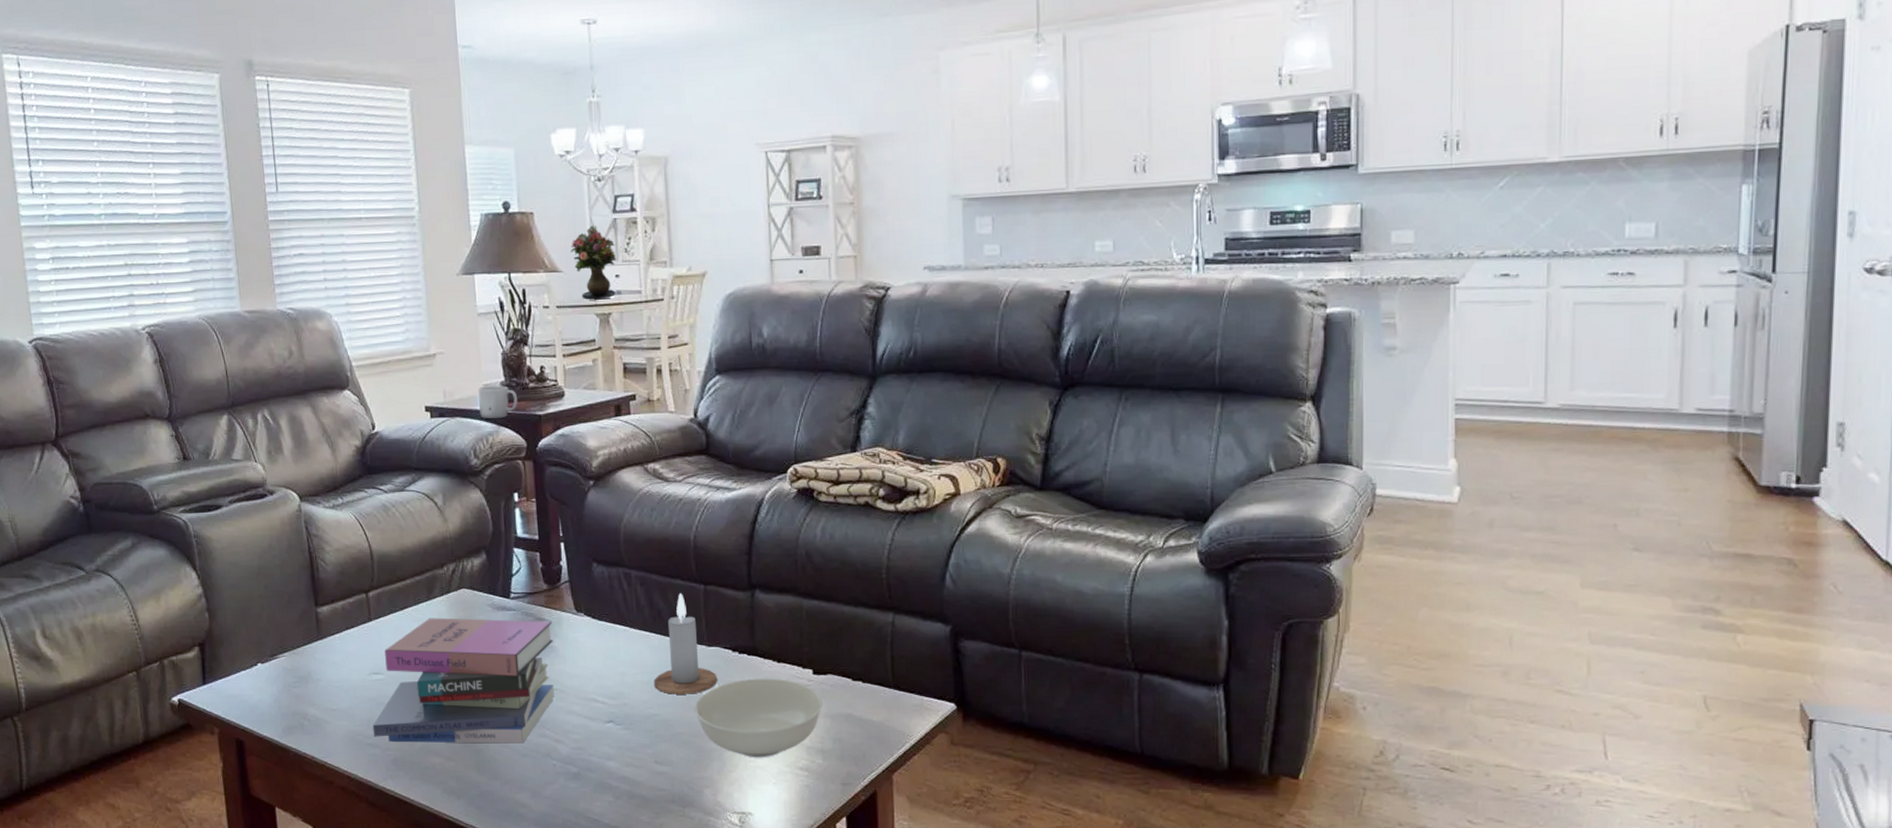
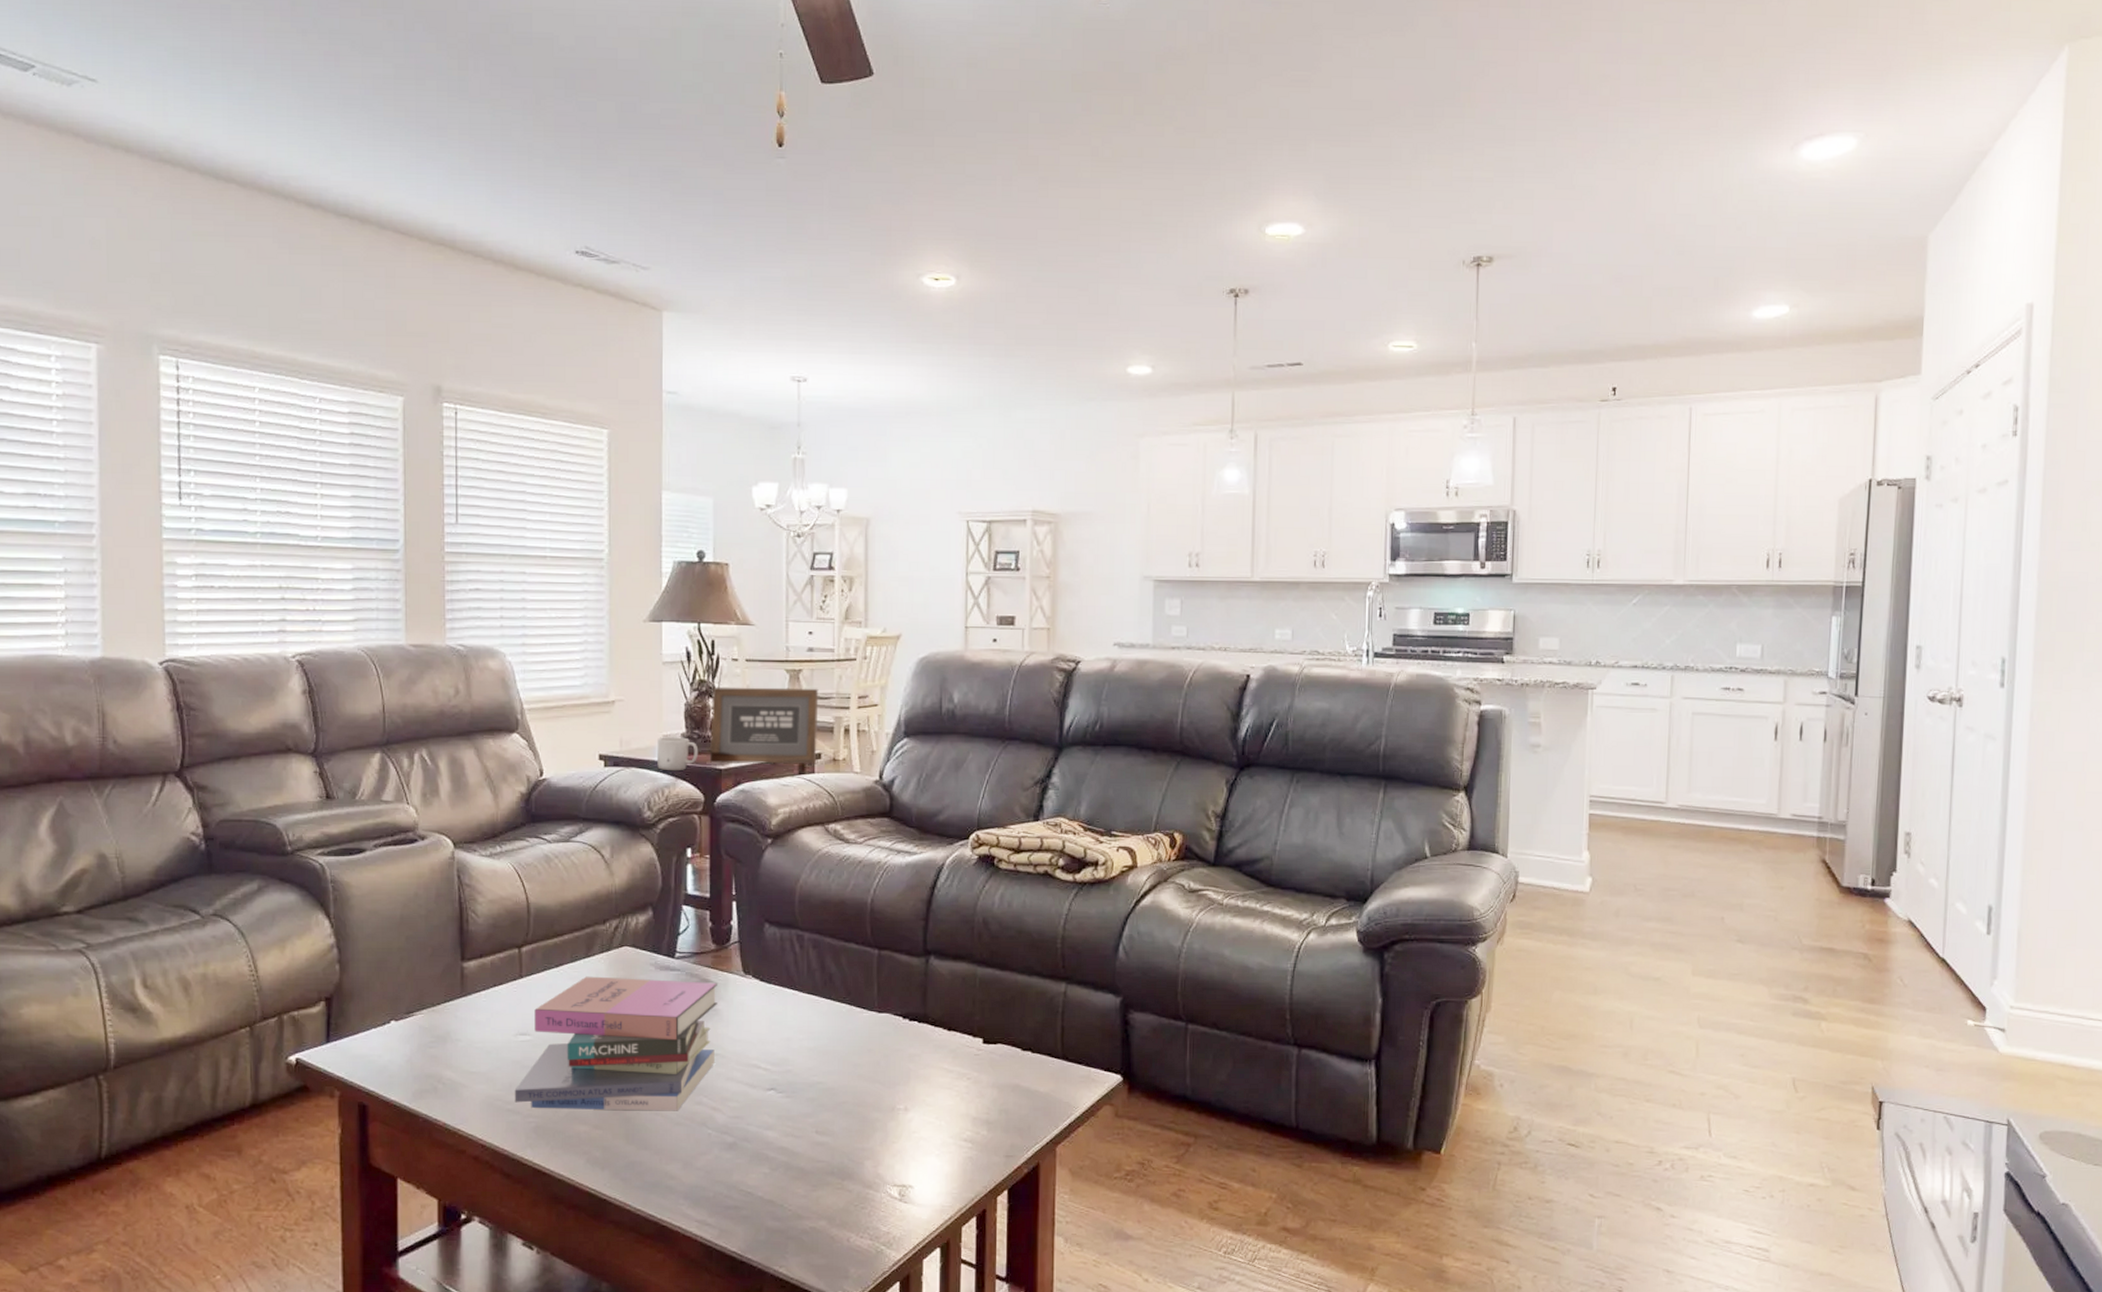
picture frame: none [527,330,632,409] -> present [710,686,819,764]
bouquet: present [570,224,617,300] -> none [764,580,812,656]
candle: present [654,593,718,694] -> none [820,957,886,1062]
bowl: present [694,678,822,757] -> none [860,1046,990,1128]

